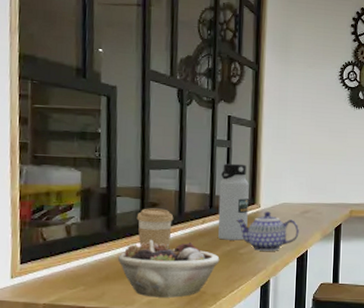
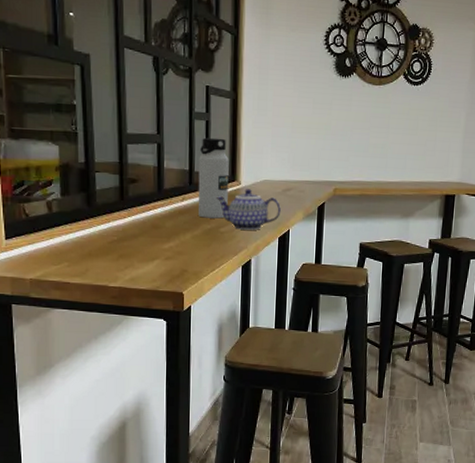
succulent planter: present [118,239,220,298] -> none [100,216,201,276]
coffee cup: present [136,208,174,247] -> none [116,184,153,224]

